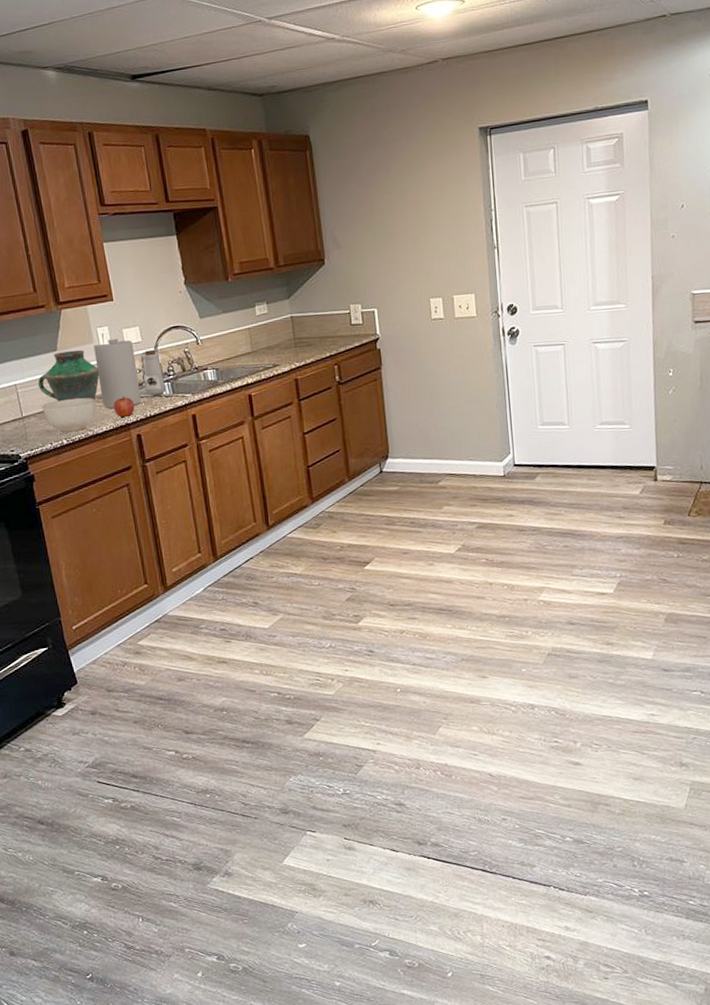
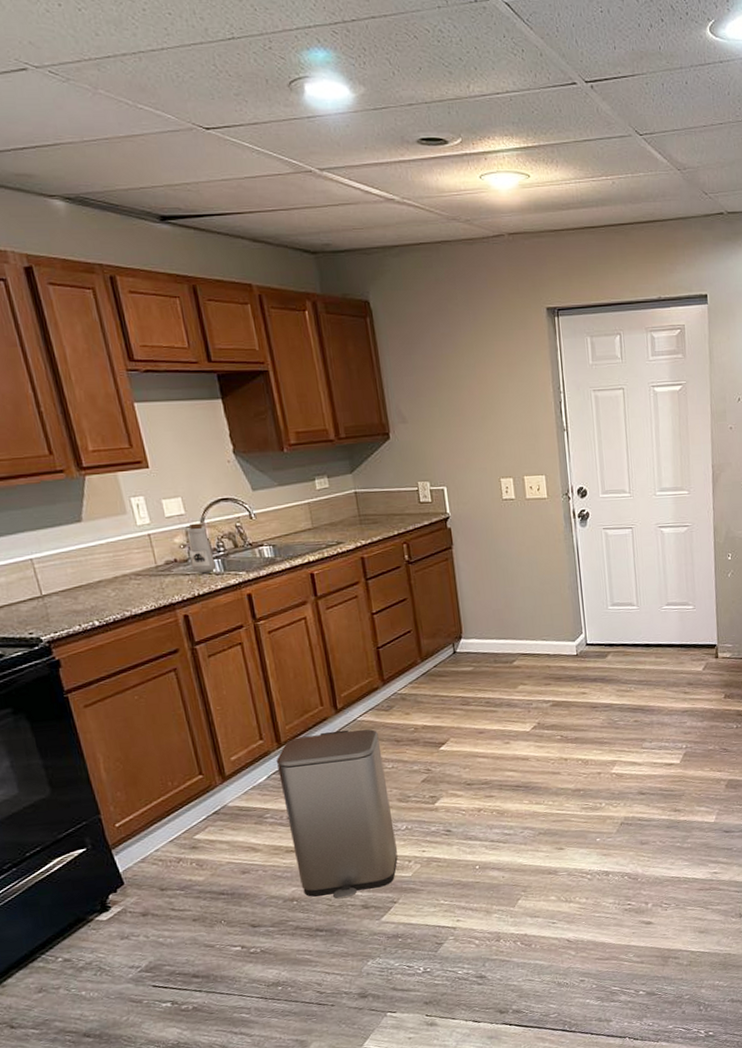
vase: present [38,349,100,402] -> none [60,521,136,579]
bowl: present [41,397,97,433] -> none [65,574,134,613]
paper towel holder: present [94,338,142,408] -> none [127,509,188,587]
fruit: present [113,395,135,418] -> none [153,573,180,597]
pedal bin: none [212,546,321,713] -> present [276,729,398,900]

